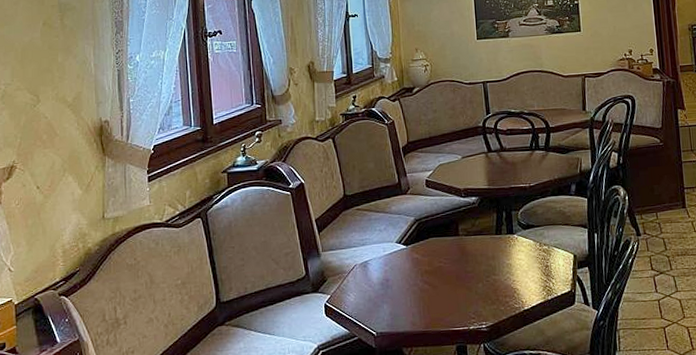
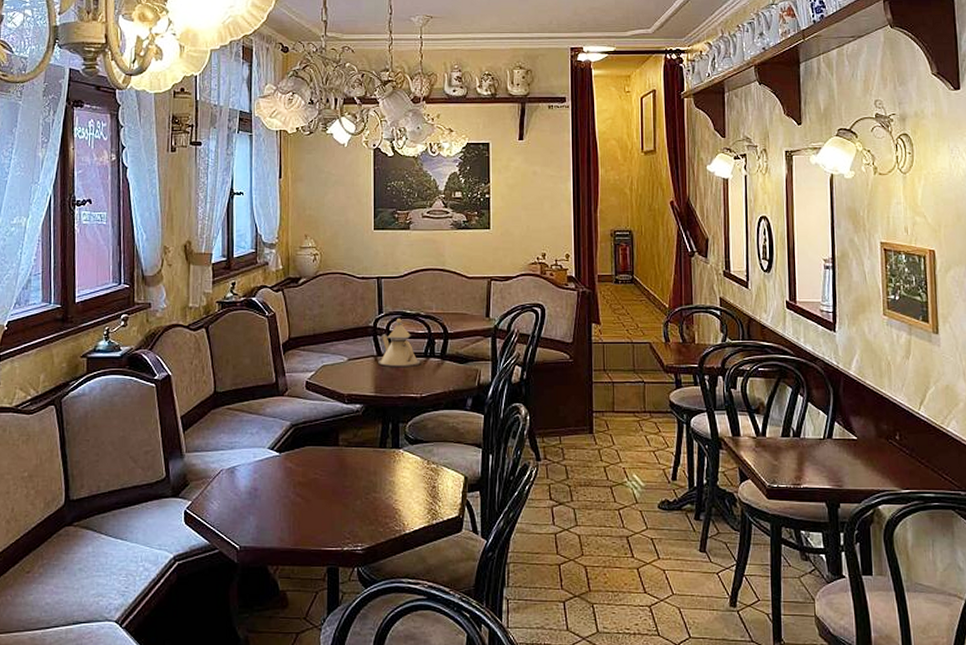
teapot: none [489,117,527,163] -> present [378,318,421,368]

